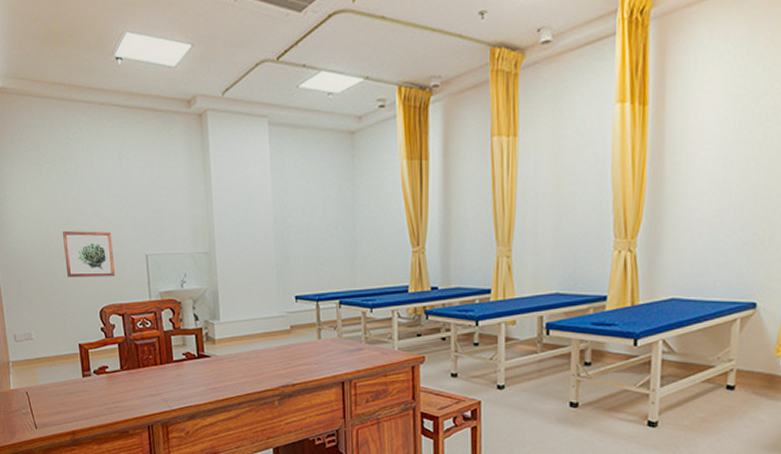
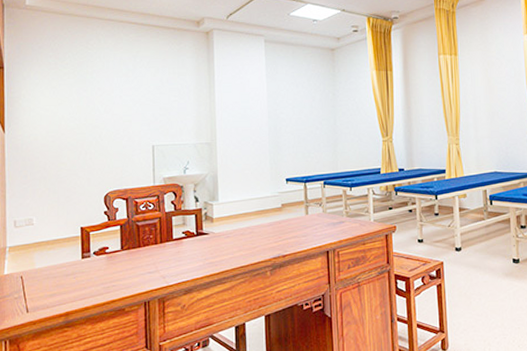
wall art: present [63,231,116,278] -> none [74,125,123,167]

